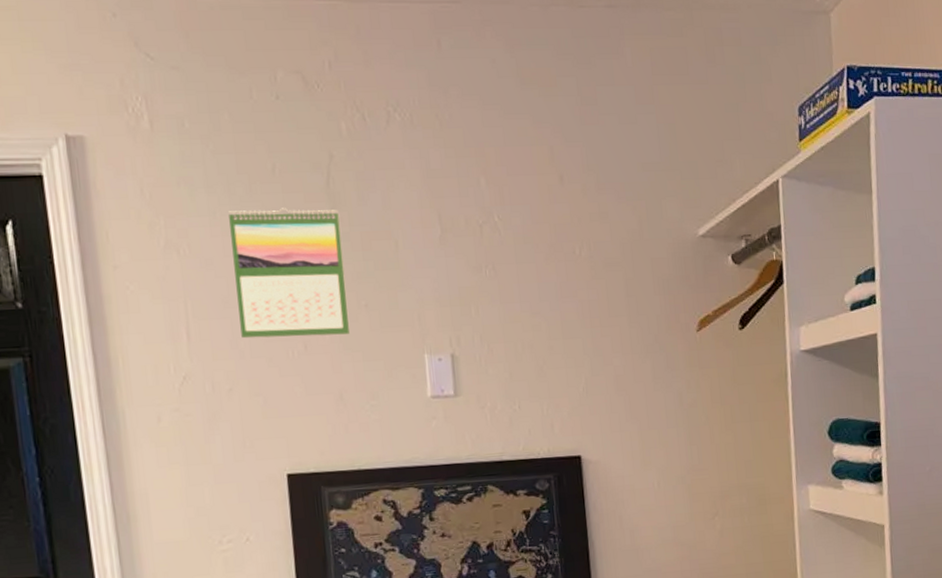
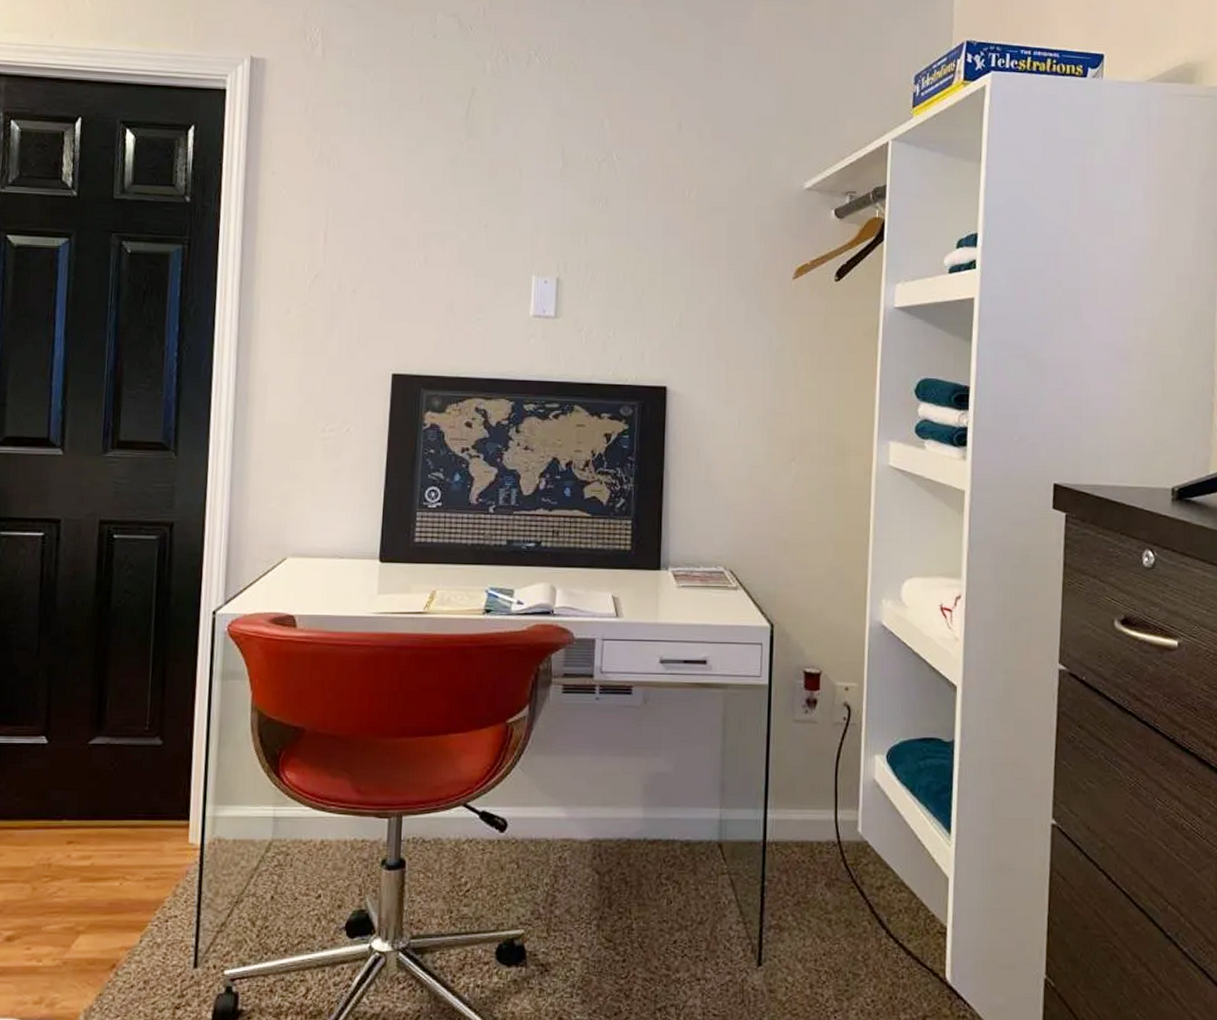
calendar: present [228,208,351,339] -> none [371,132,473,252]

